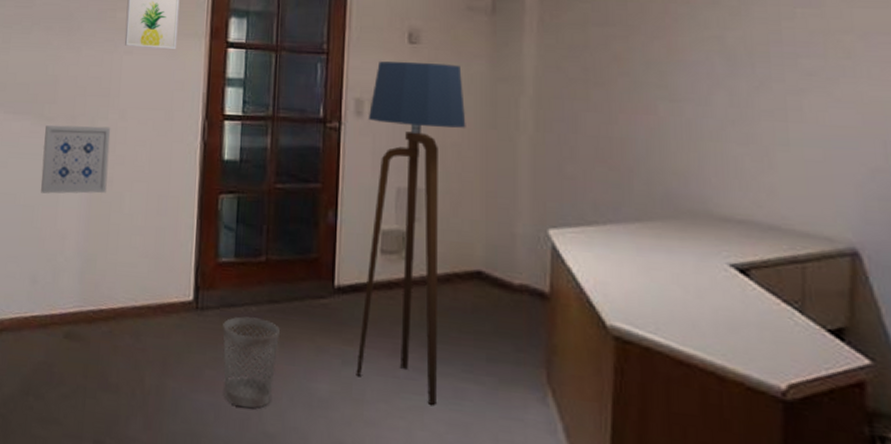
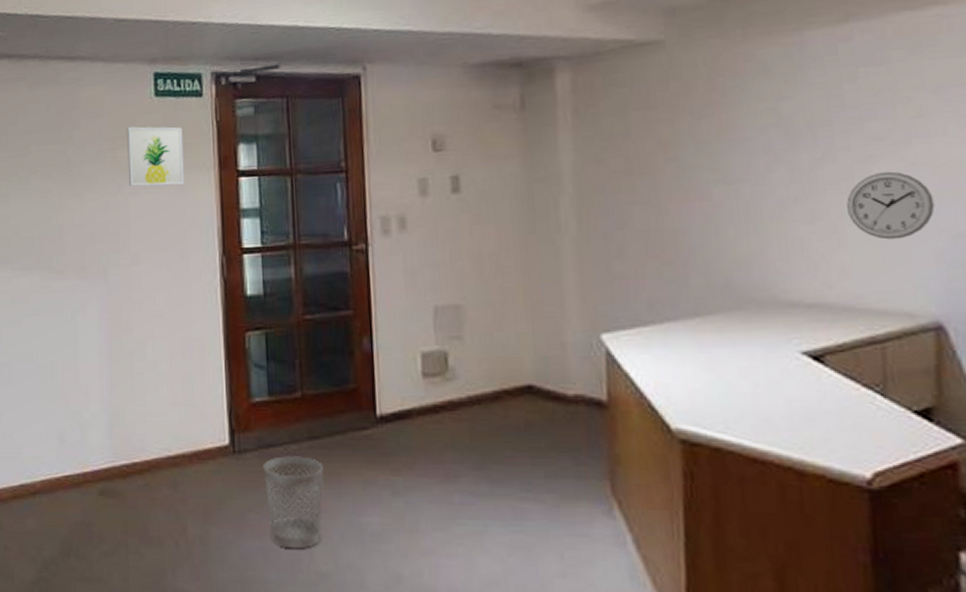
wall art: present [41,125,111,194] -> none [56,273,126,349]
floor lamp: present [356,61,466,405] -> none [396,169,503,528]
wall clock: none [778,105,857,169] -> present [846,171,935,240]

